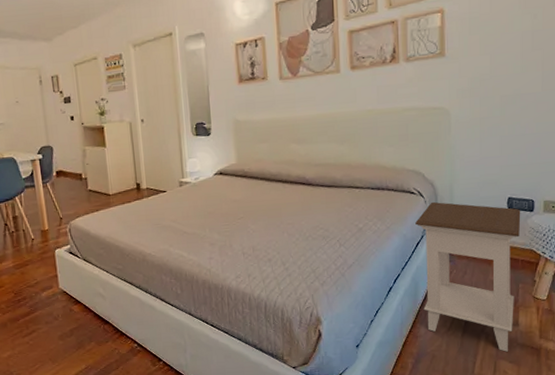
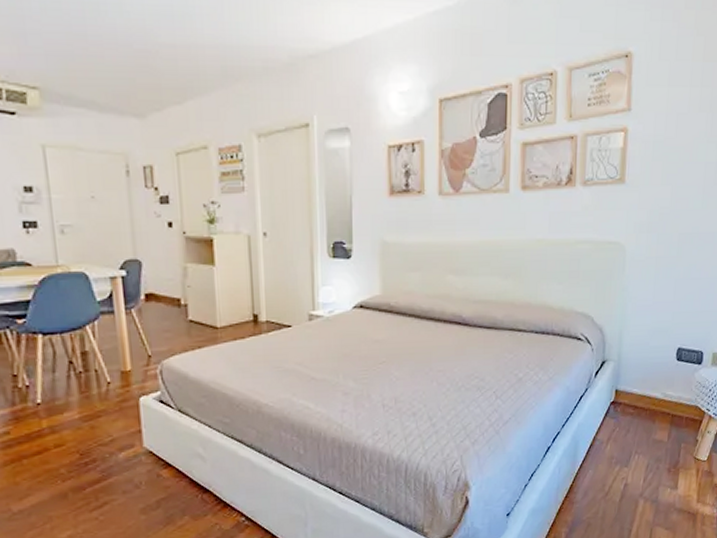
nightstand: present [415,201,521,352] -> none [580,350,690,518]

